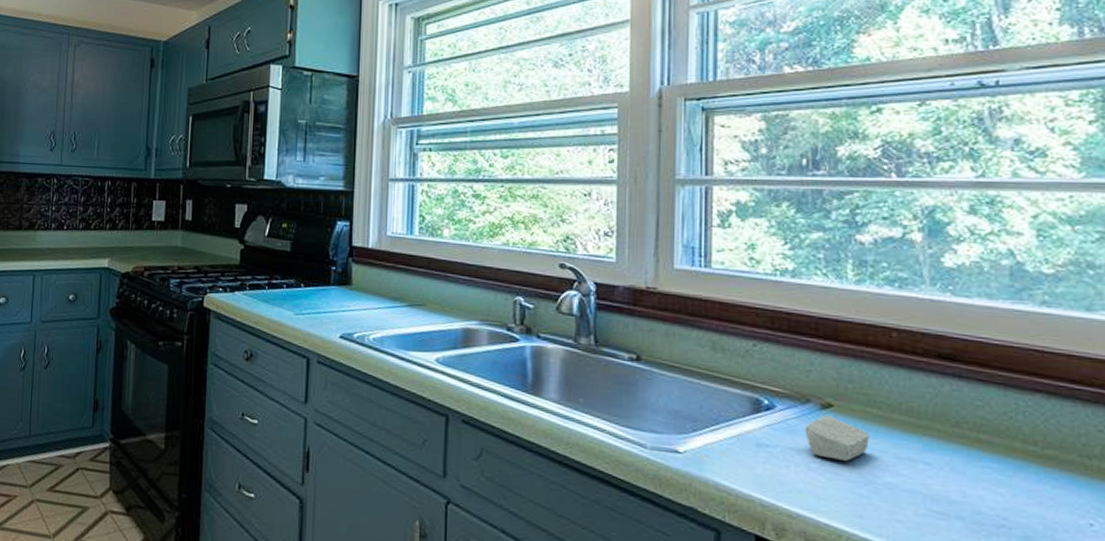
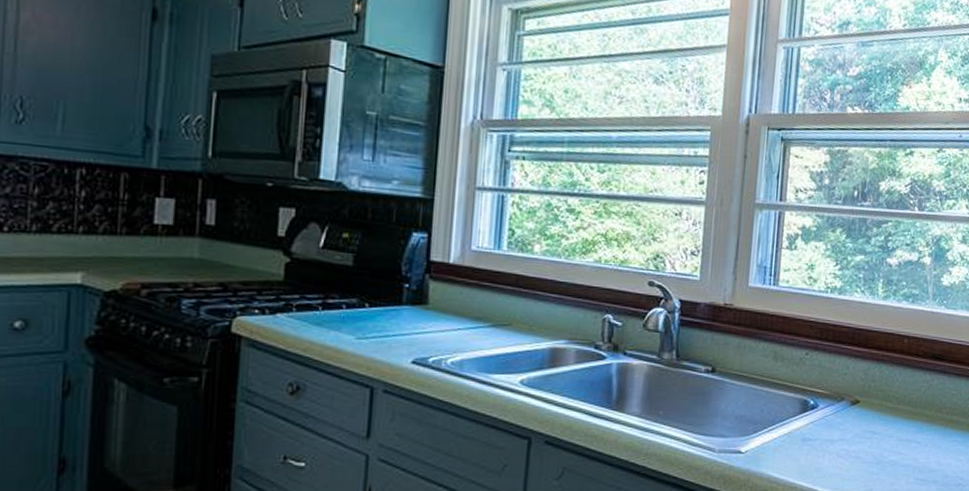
soap bar: present [804,414,870,461] -> none [838,410,883,446]

